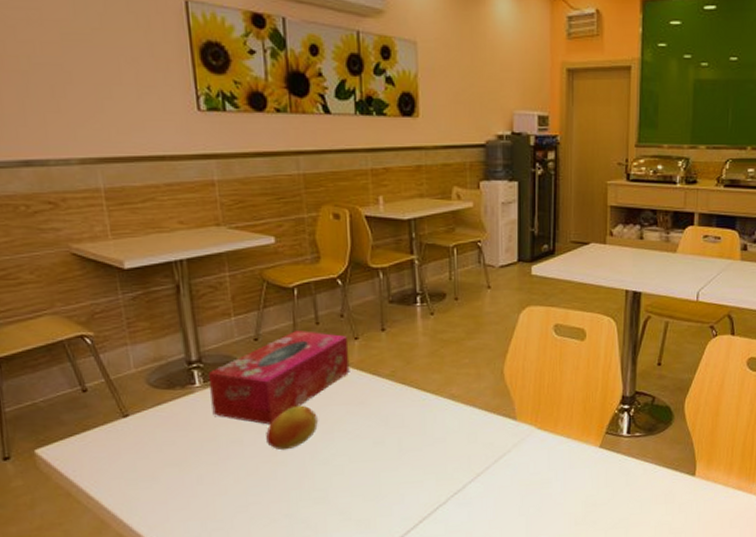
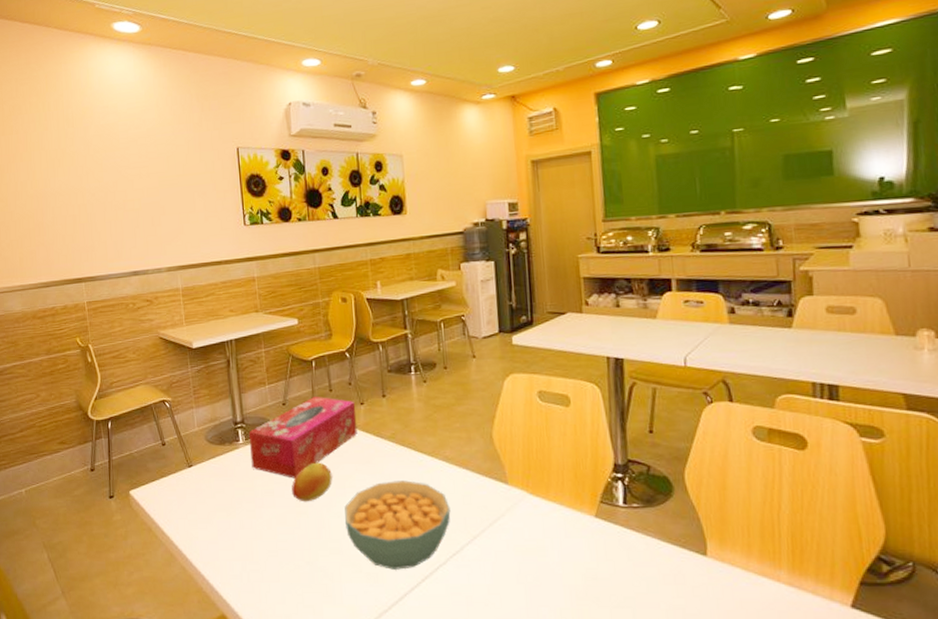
cereal bowl: none [332,421,454,515] -> present [344,480,451,571]

